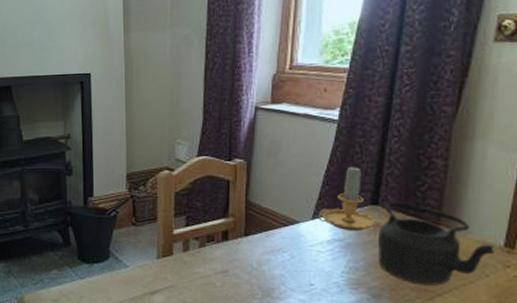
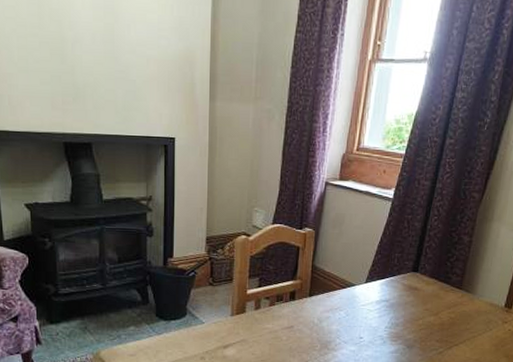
candle: present [318,166,377,232] -> none [370,238,416,294]
teapot: present [379,201,496,286] -> none [414,269,498,337]

